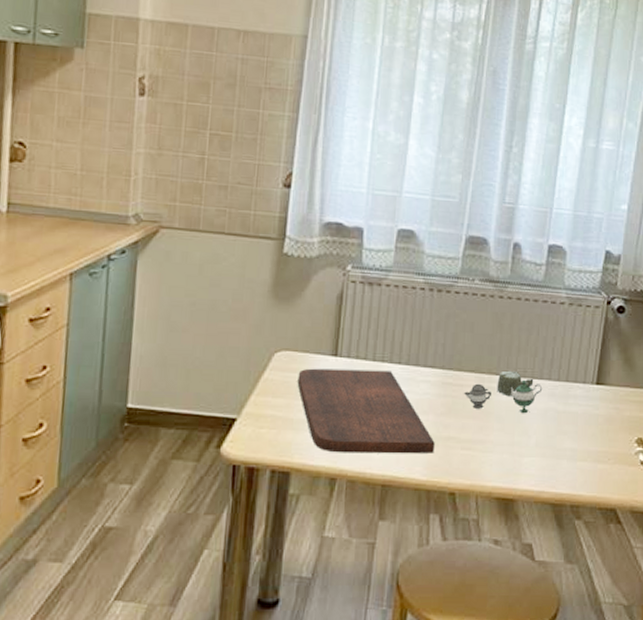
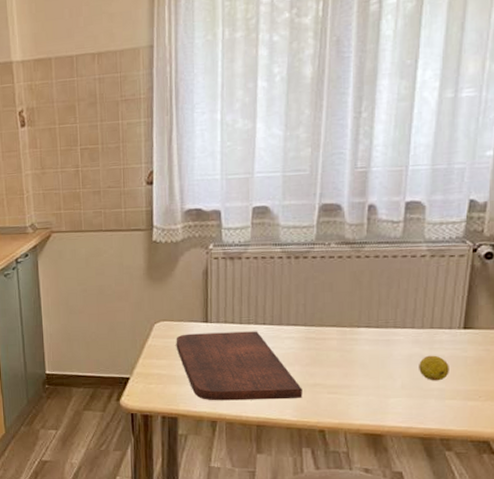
teapot: present [463,379,543,414] -> none [326,329,406,360]
cup: present [497,370,534,397] -> none [359,322,397,346]
fruit: none [553,411,582,440] -> present [419,355,449,381]

